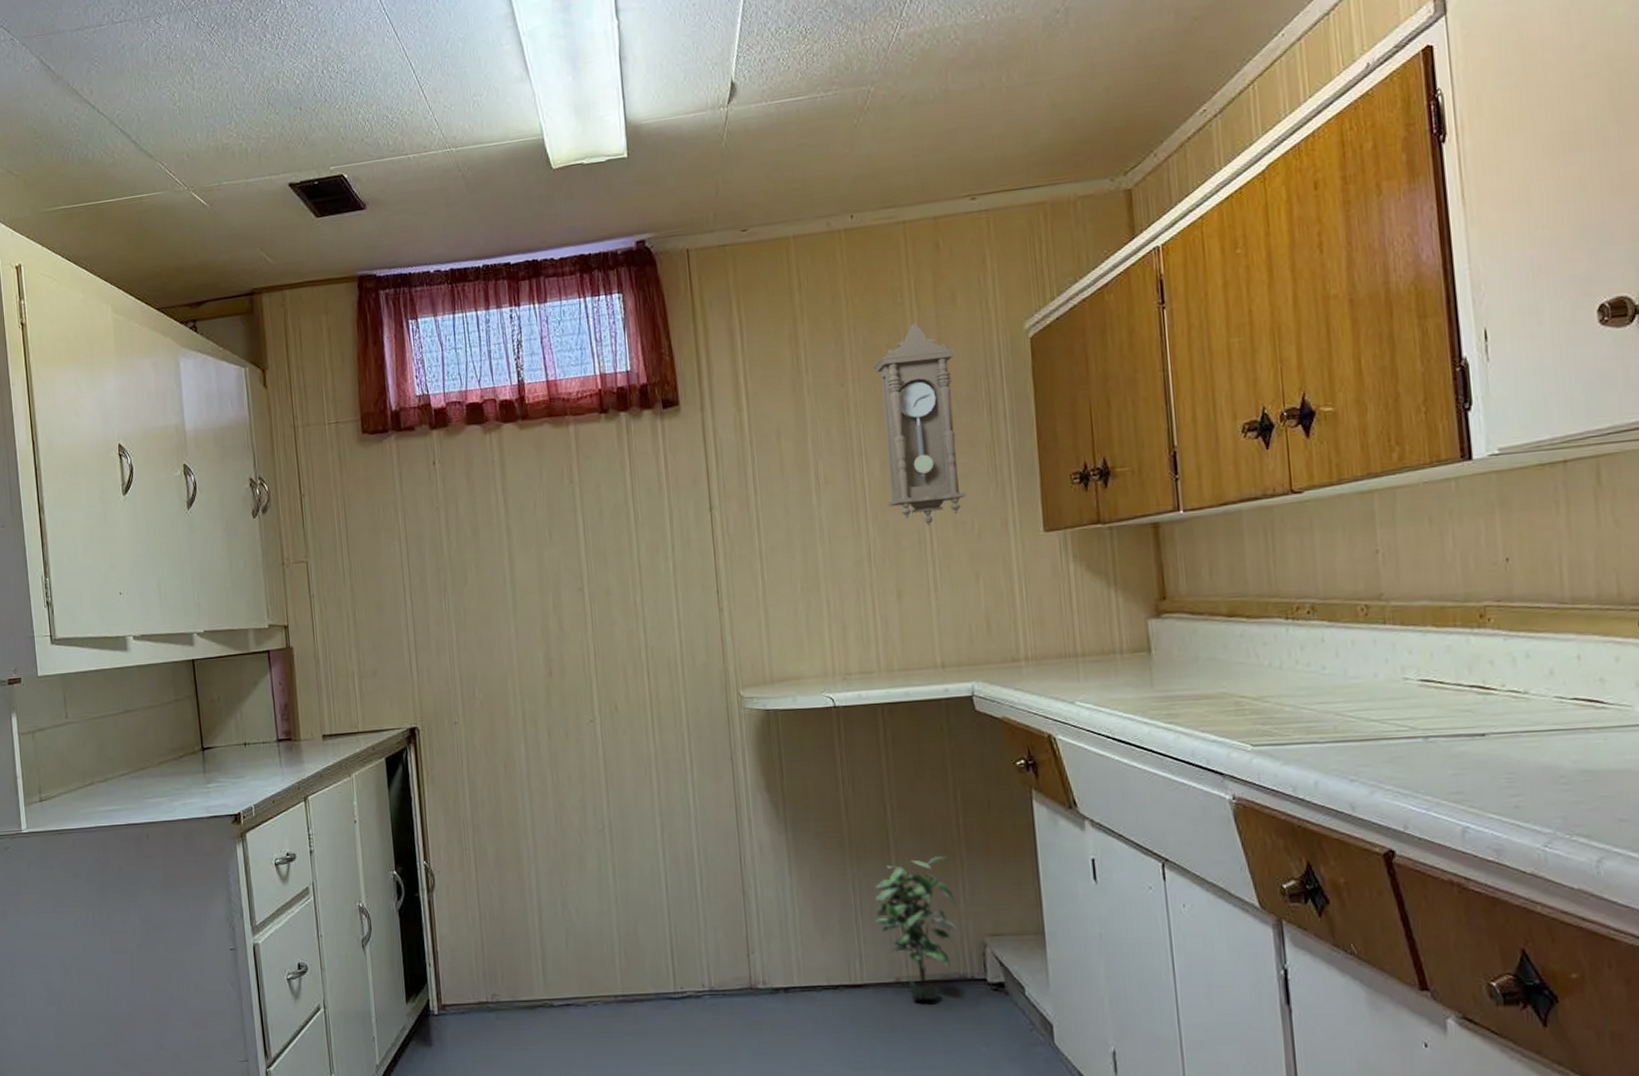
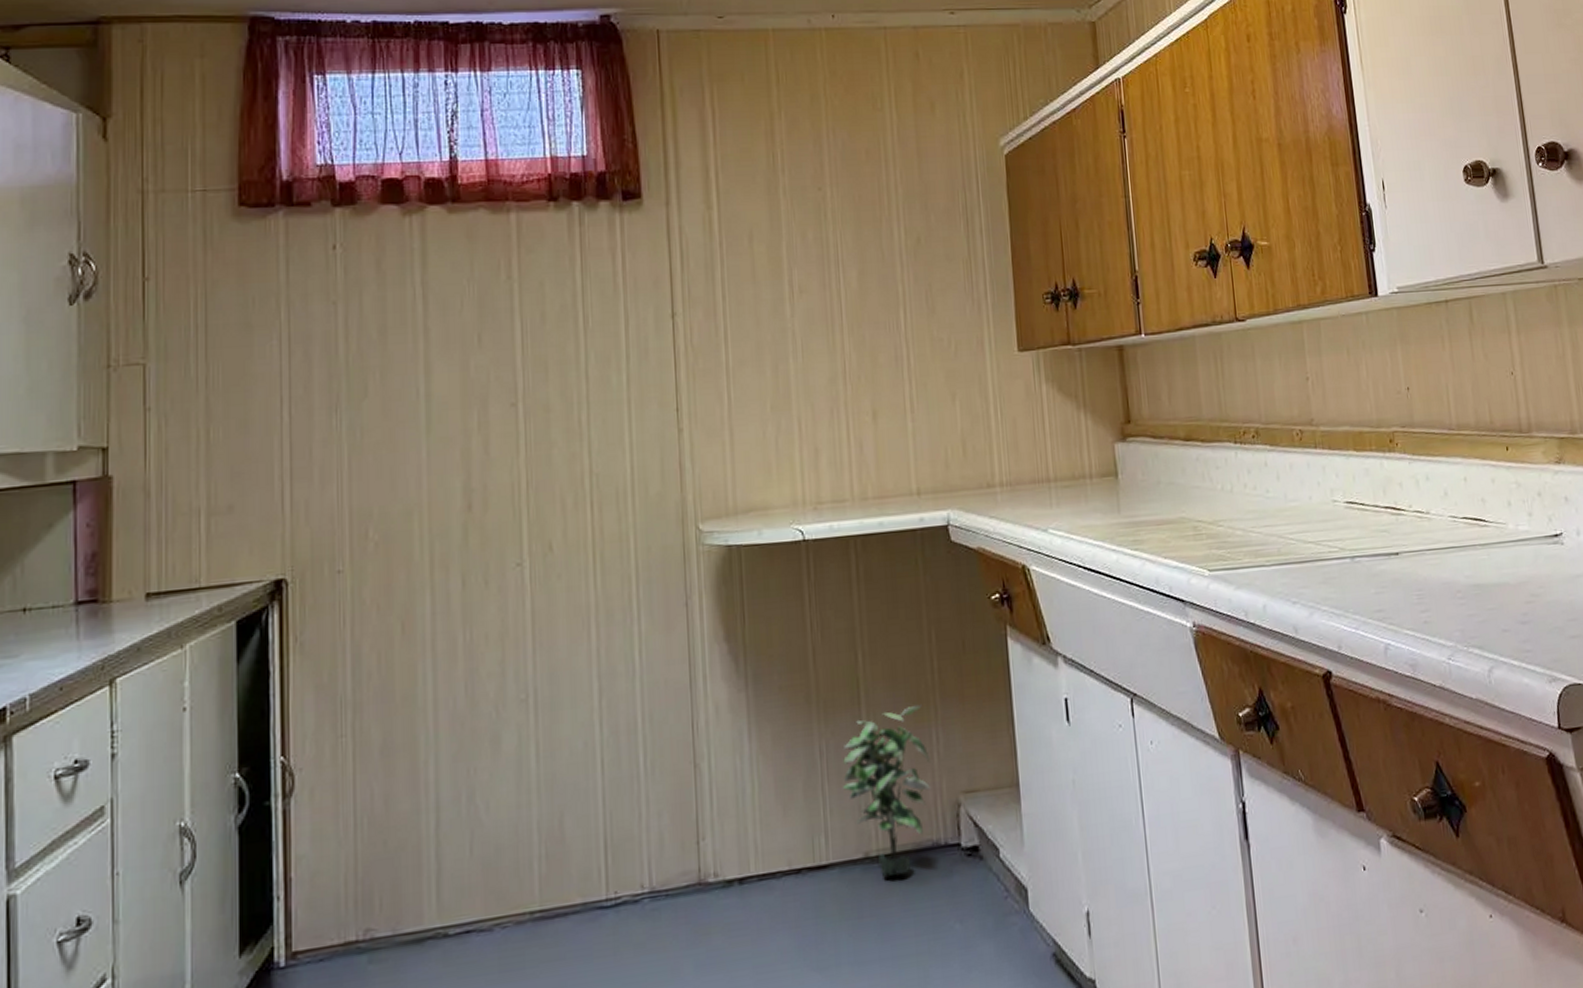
pendulum clock: present [873,323,967,526] -> none [852,131,944,342]

